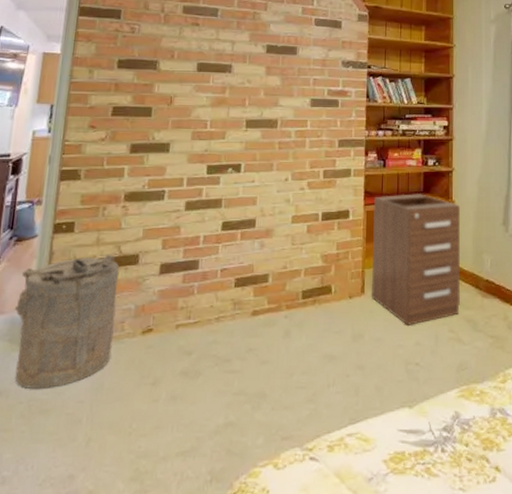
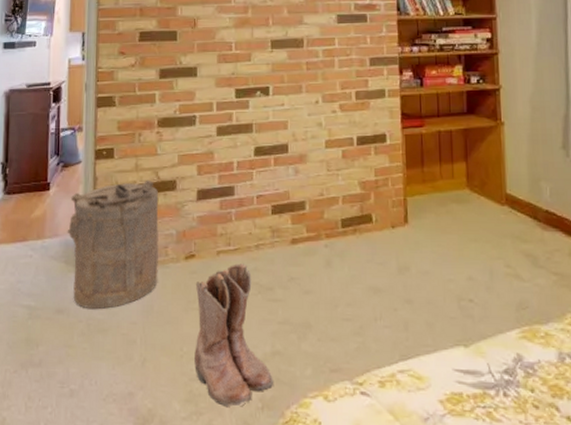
boots: none [143,336,225,483] -> present [194,263,274,408]
filing cabinet: present [372,194,460,325] -> none [412,115,516,259]

